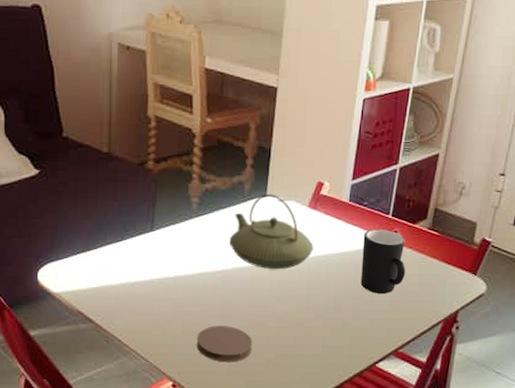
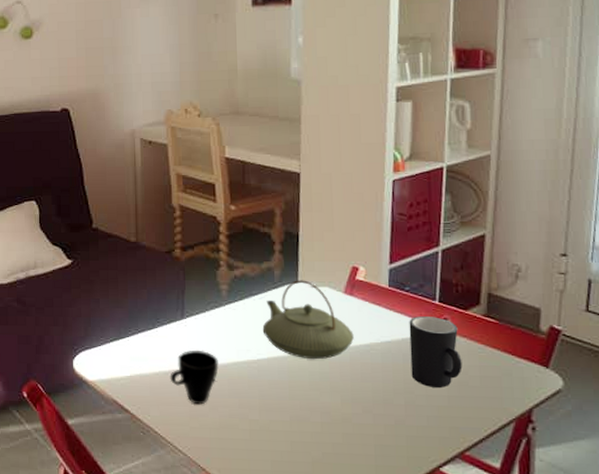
cup: none [136,261,185,314] -> present [170,350,219,405]
coaster: present [196,326,252,363] -> none [235,419,296,460]

